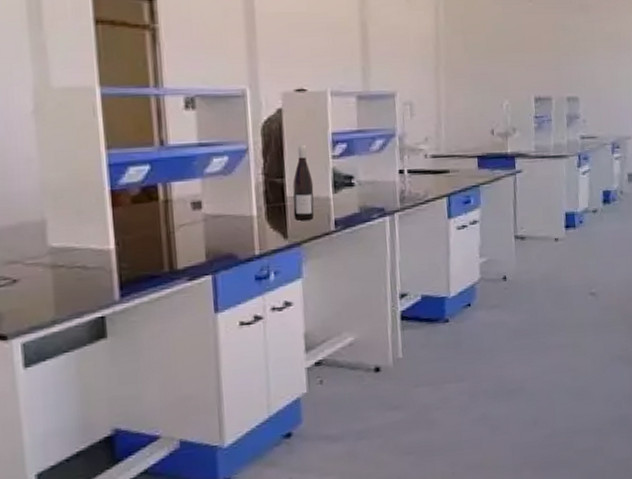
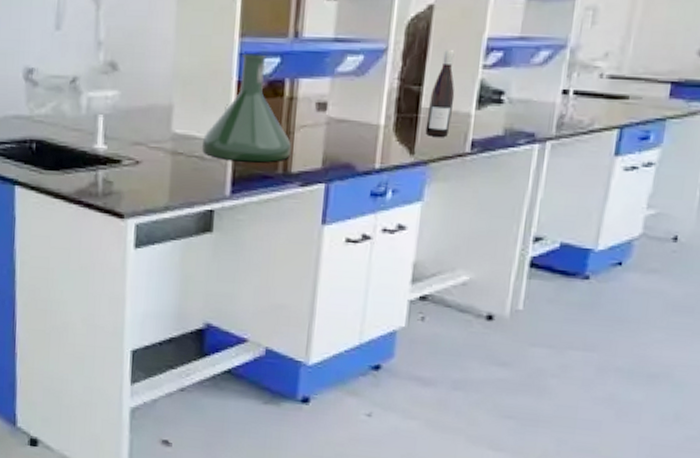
flask: none [83,163,175,266] -> present [202,53,292,163]

